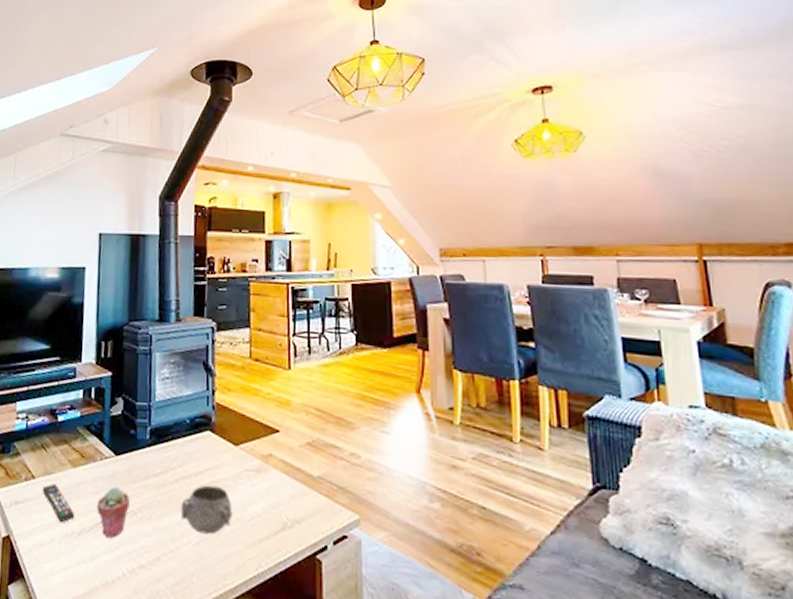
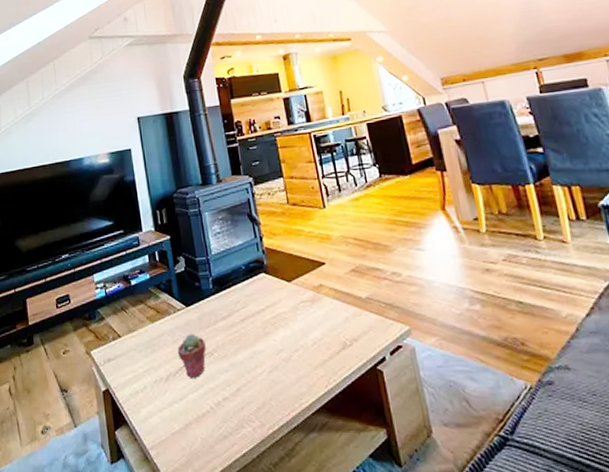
remote control: present [42,483,76,523] -> none [128,338,161,372]
decorative bowl: present [180,484,233,535] -> none [250,319,297,363]

